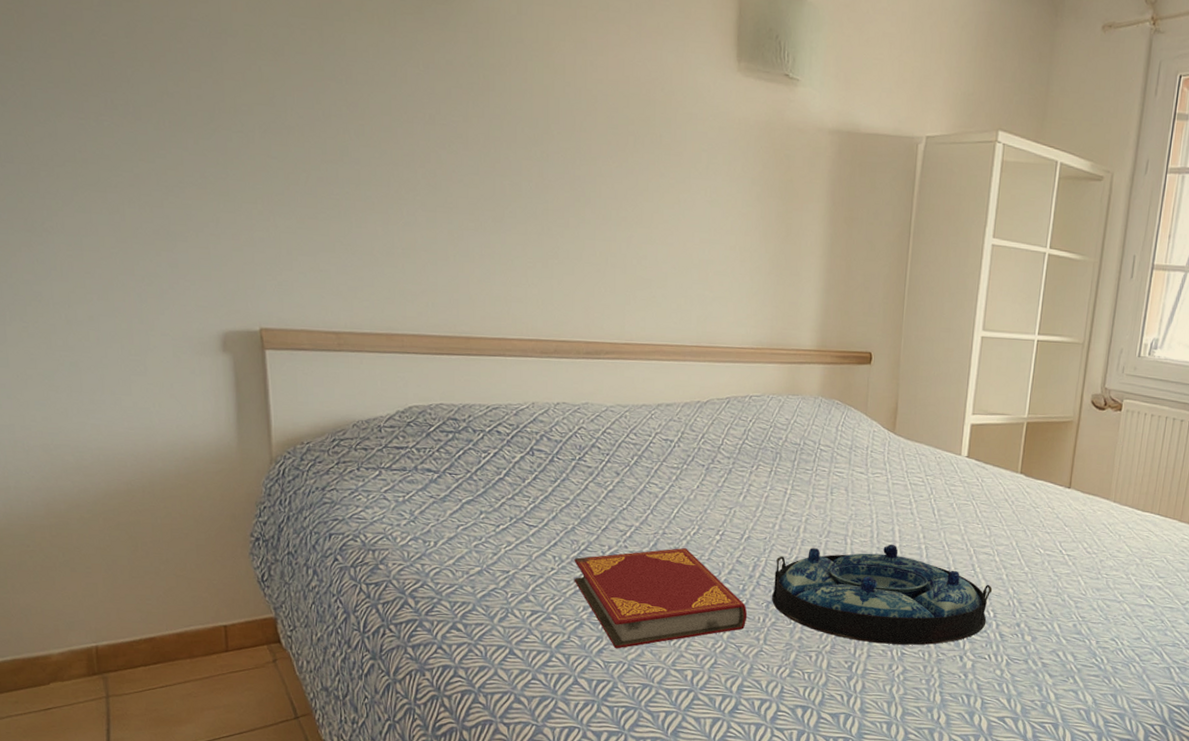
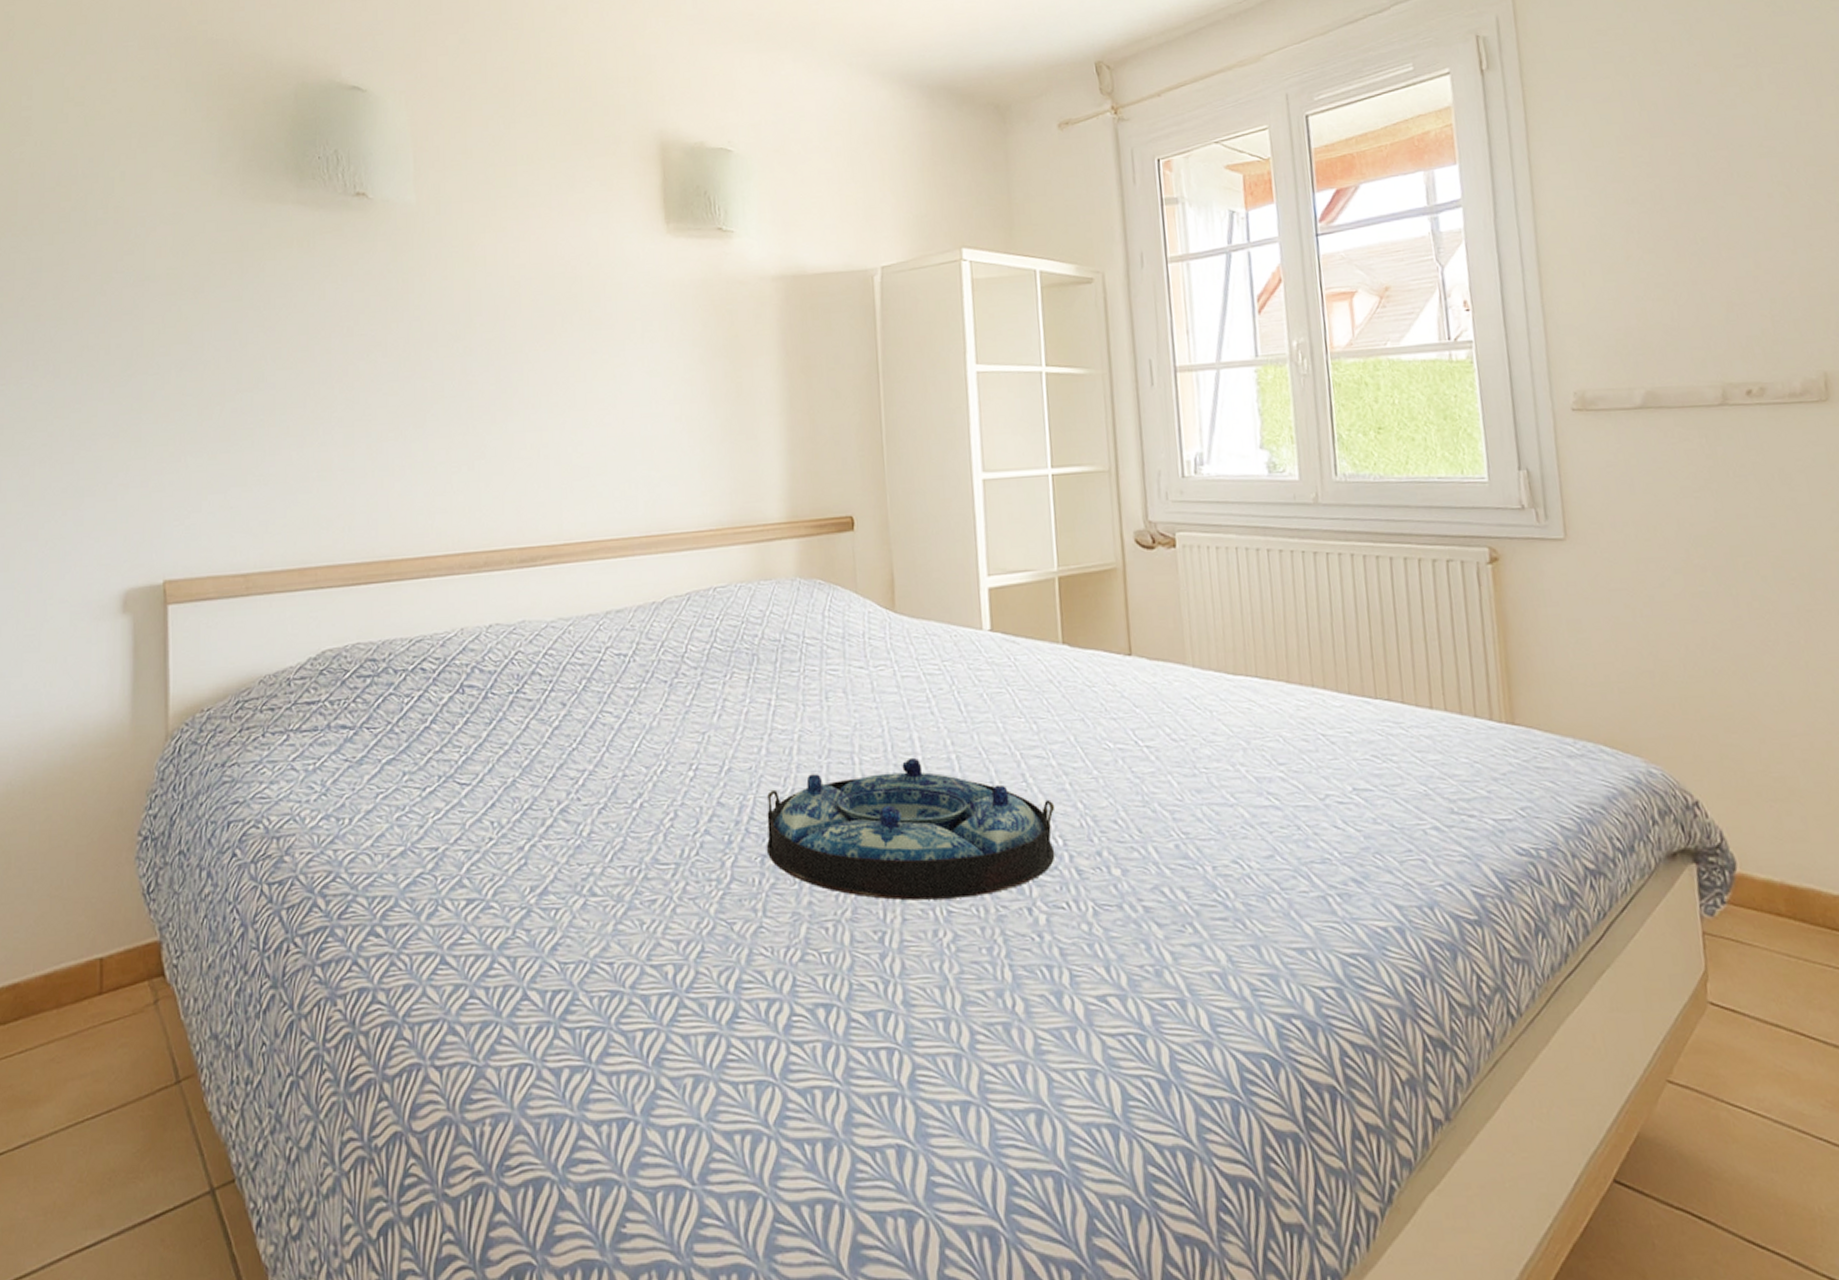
hardback book: present [574,547,748,649] -> none [516,791,738,943]

